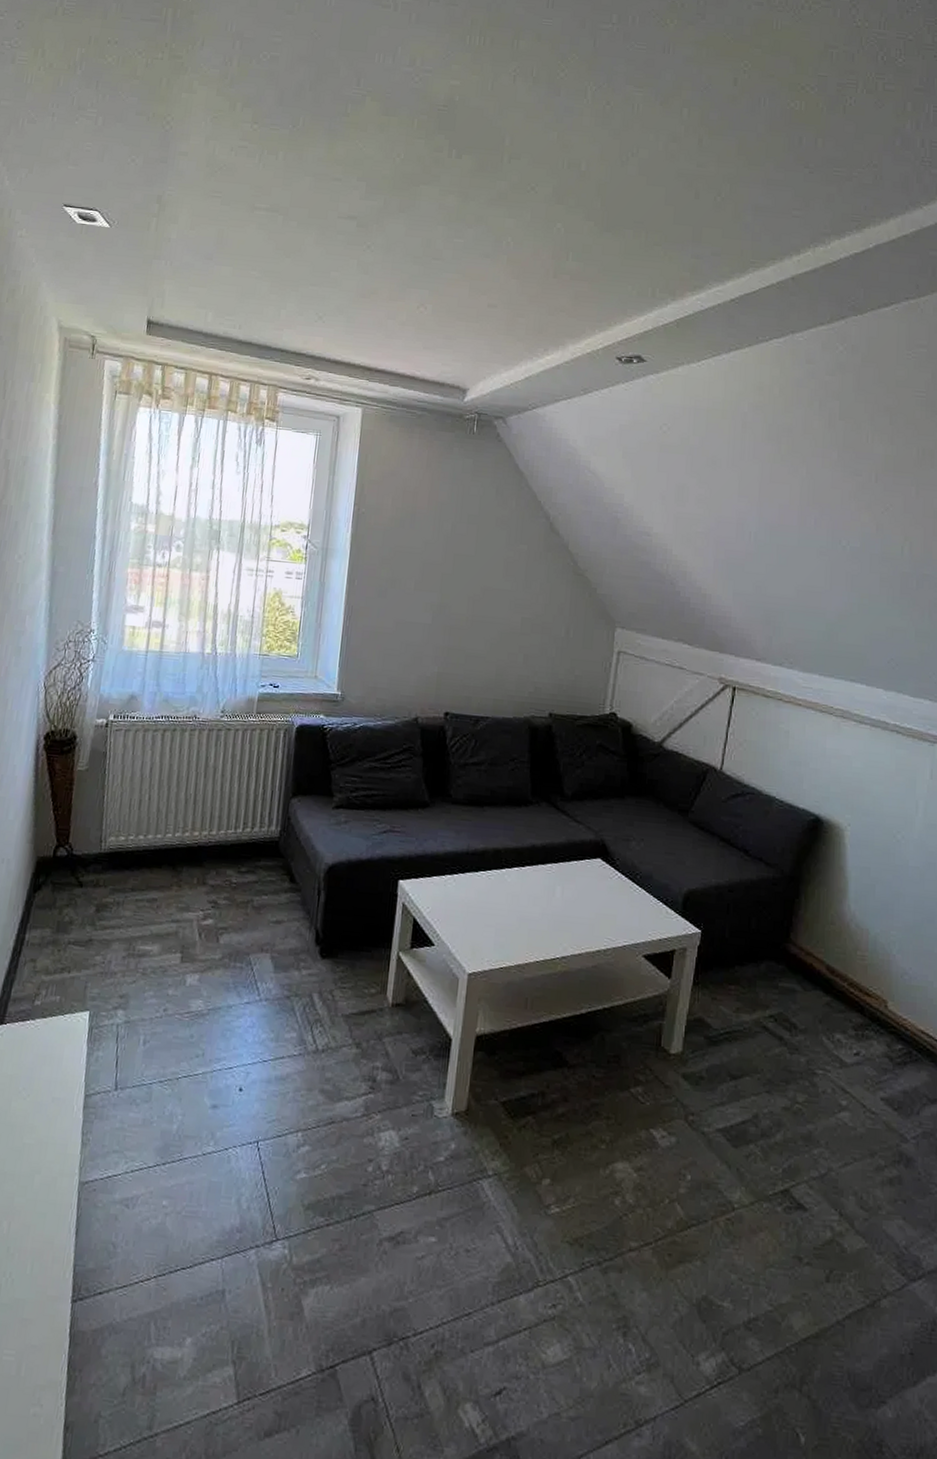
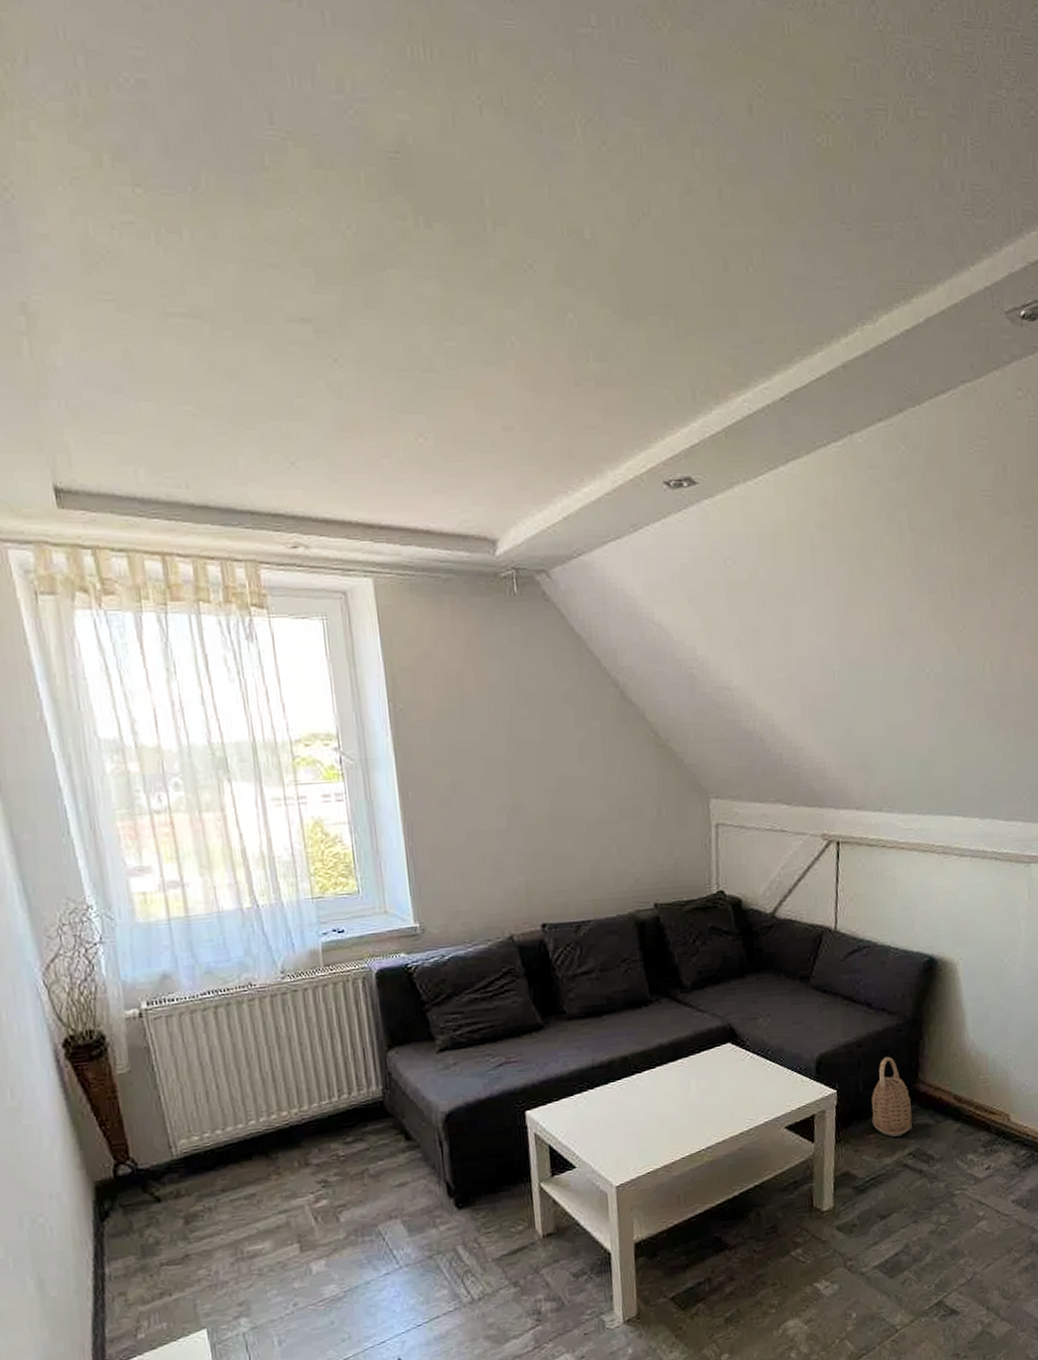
basket: none [735,908,778,994] -> present [871,1056,912,1137]

